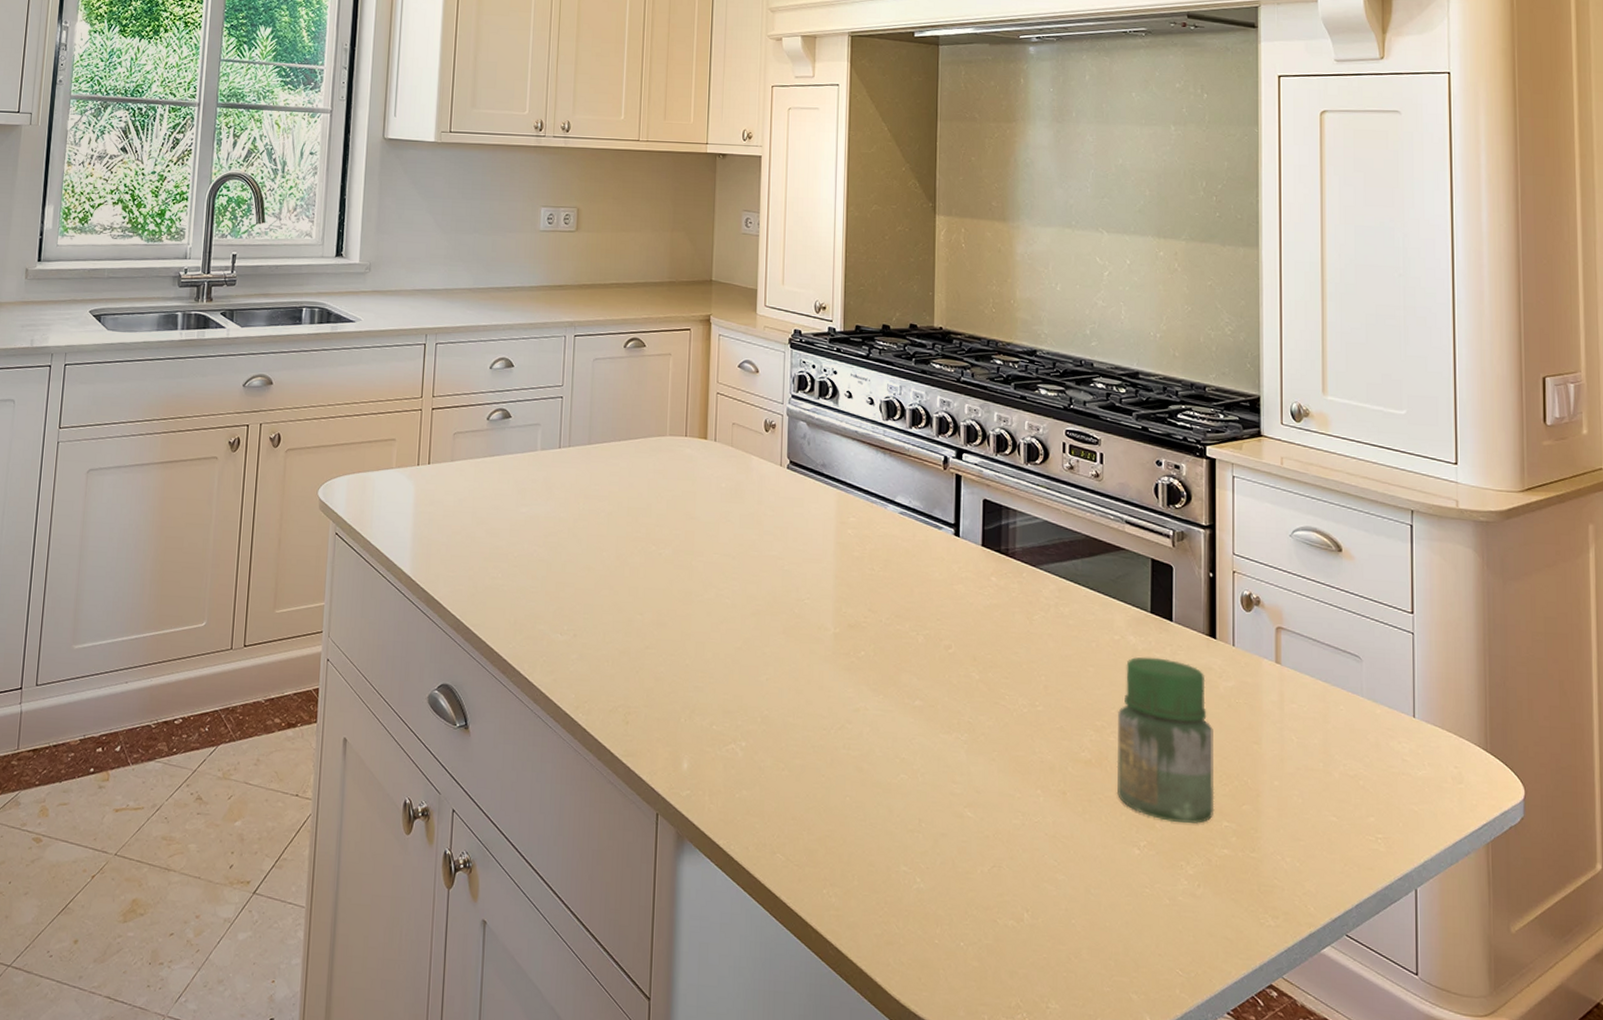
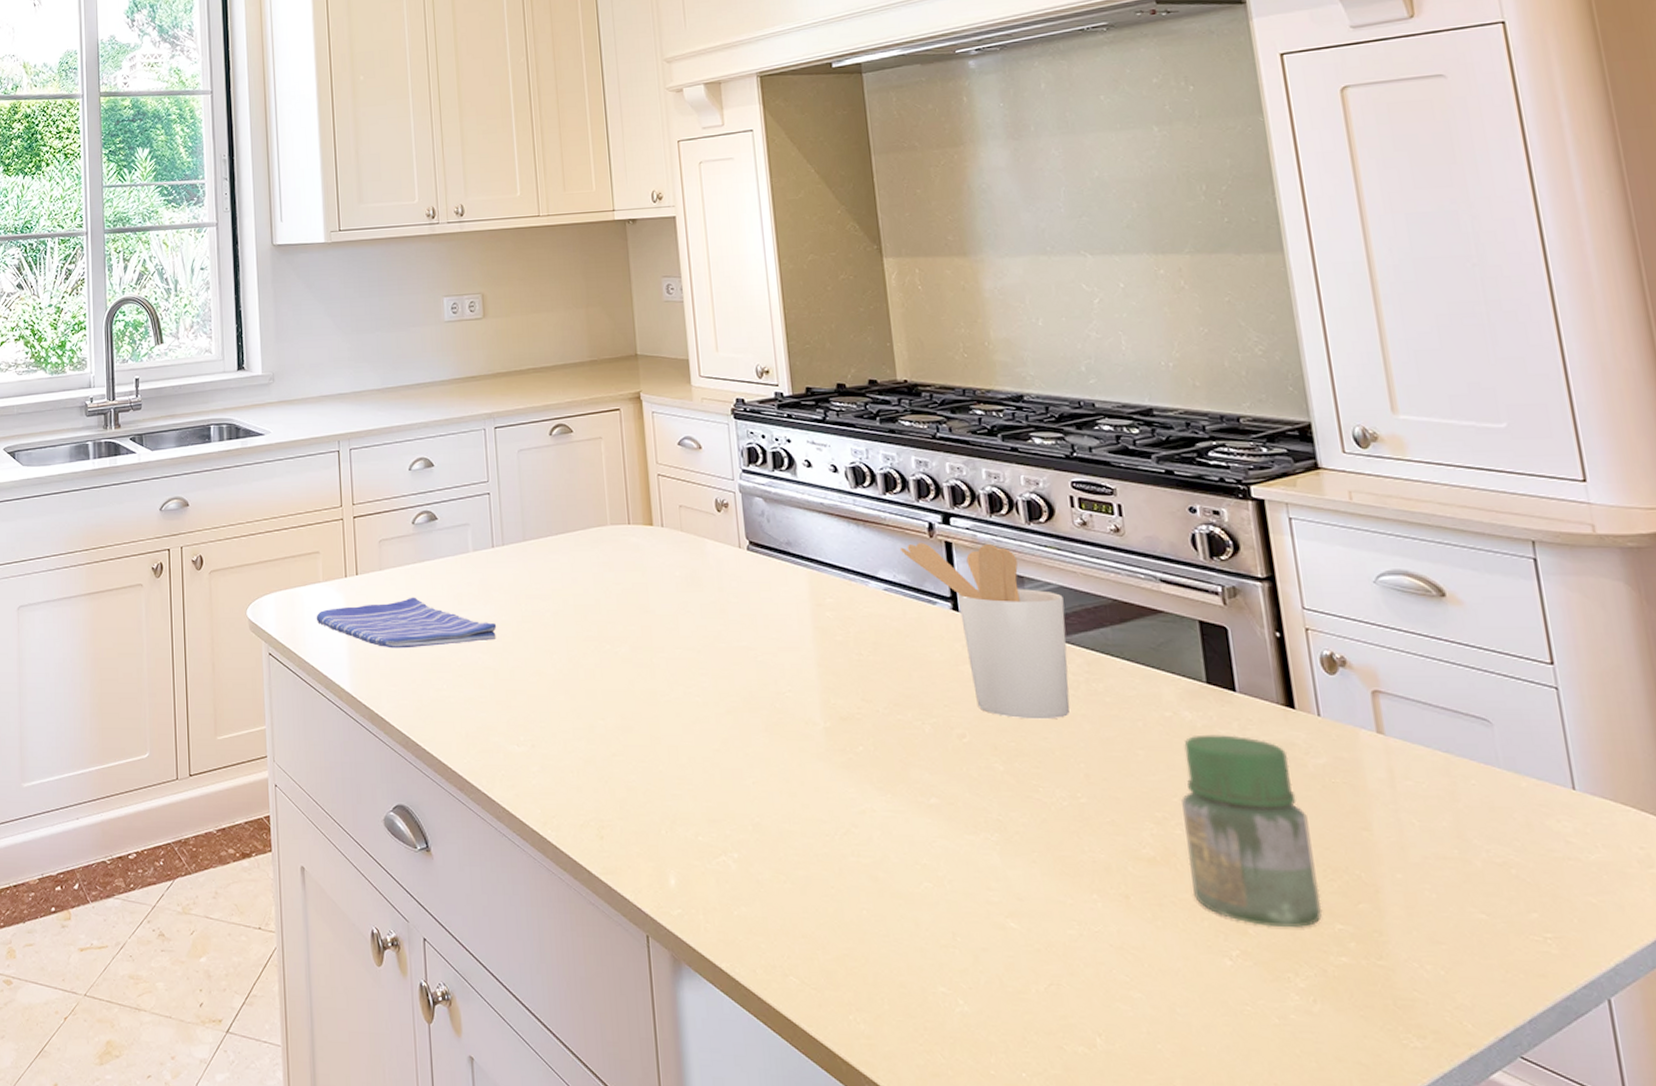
dish towel: none [385,489,555,537] -> present [316,597,497,649]
utensil holder: none [917,474,1046,637] -> present [899,543,1070,720]

